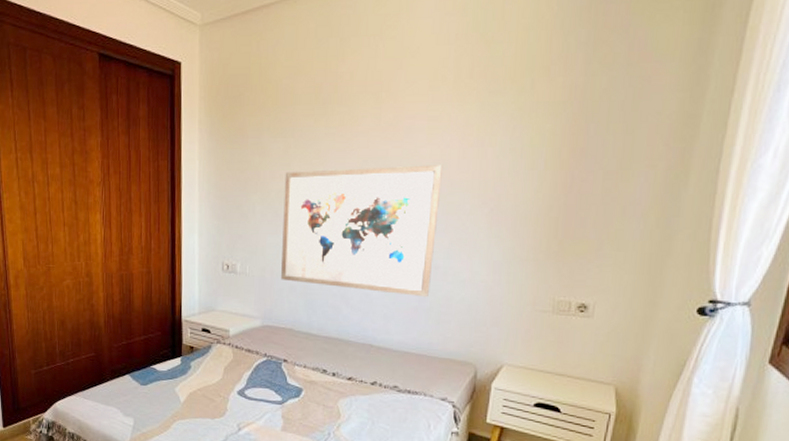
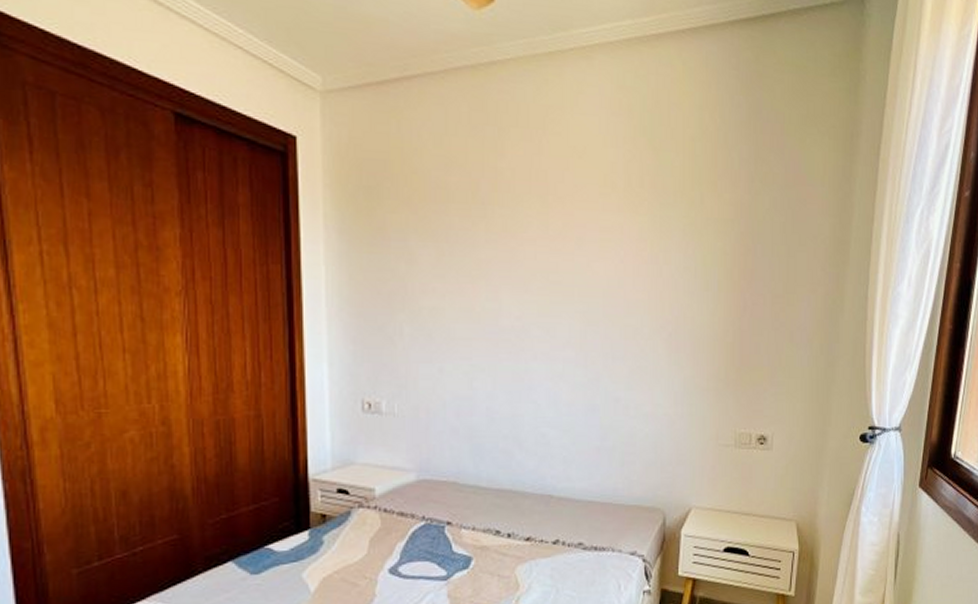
wall art: present [281,165,443,298] -> none [439,282,618,436]

